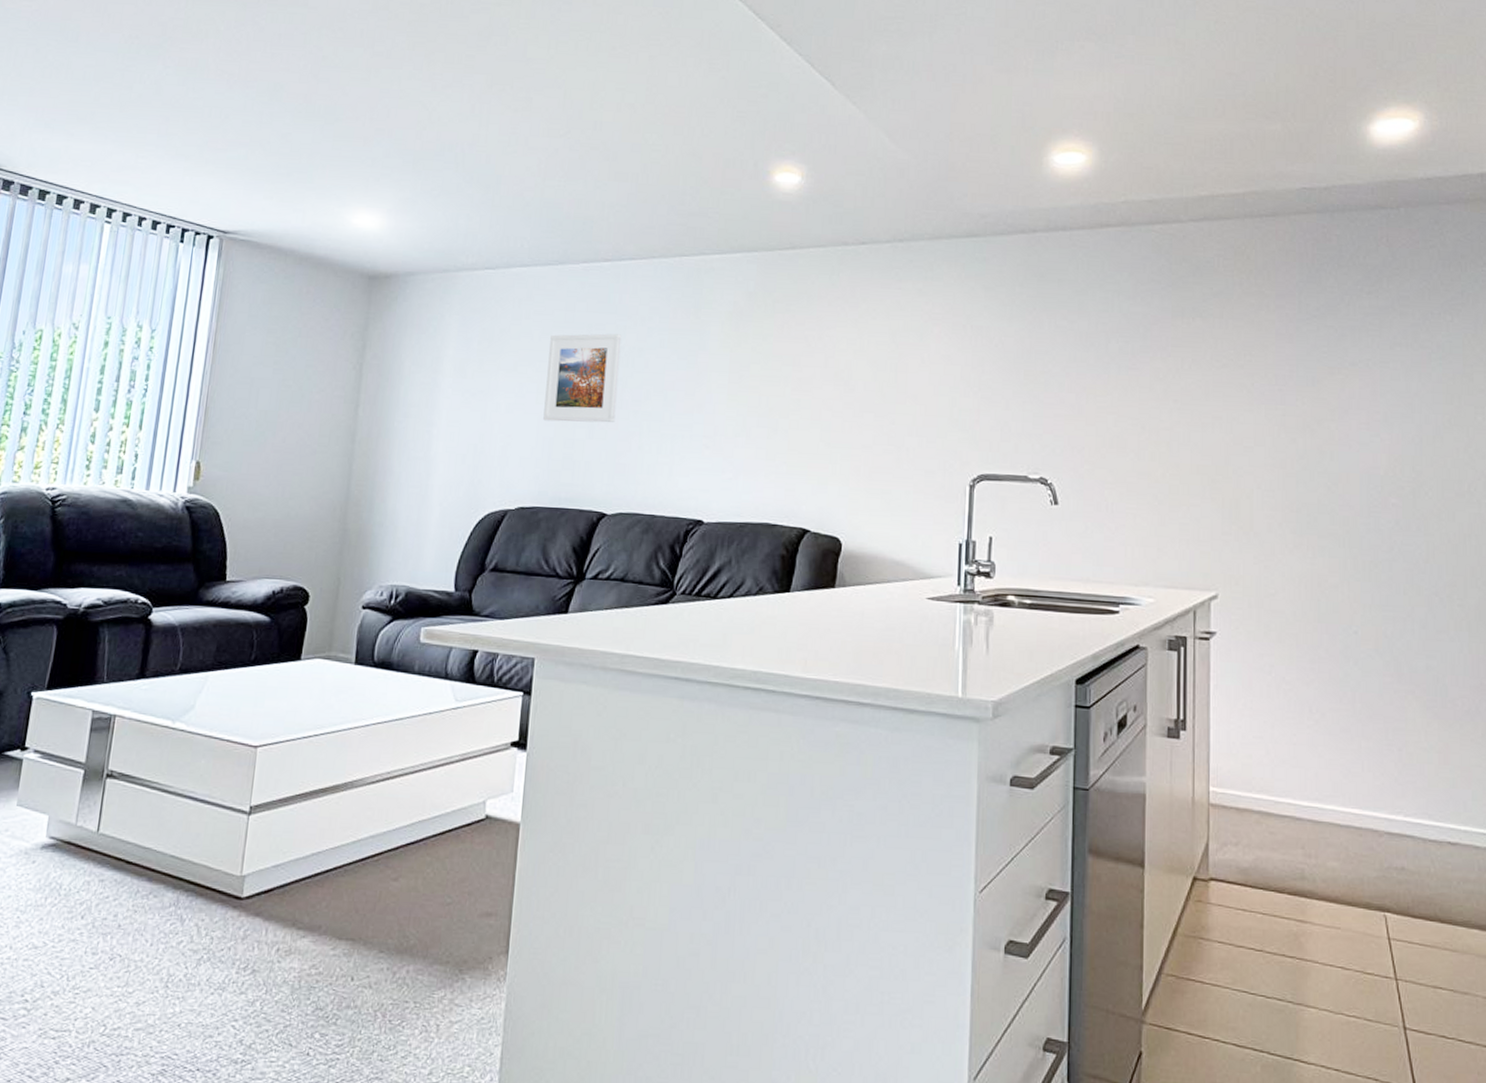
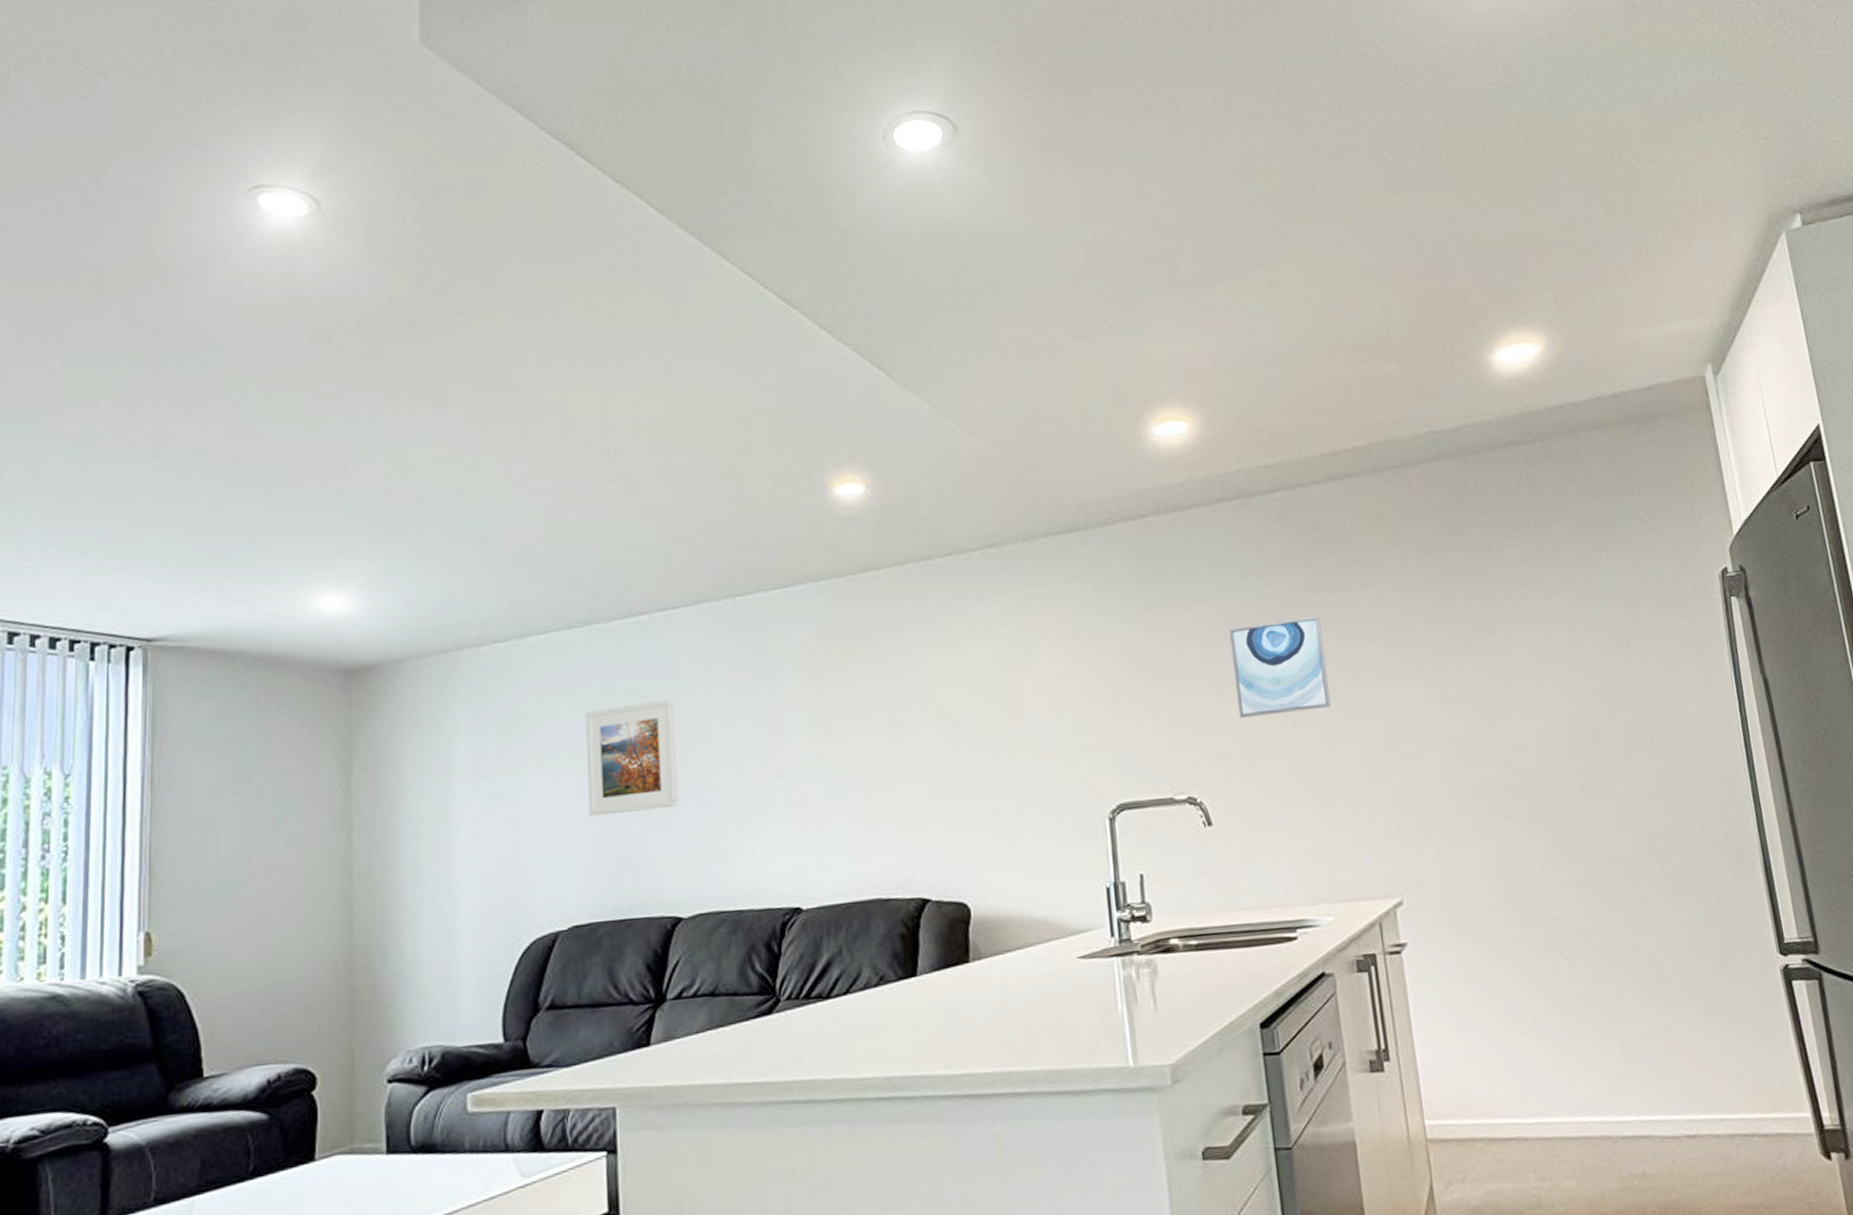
wall art: none [1095,337,1179,418] -> present [1229,616,1331,718]

